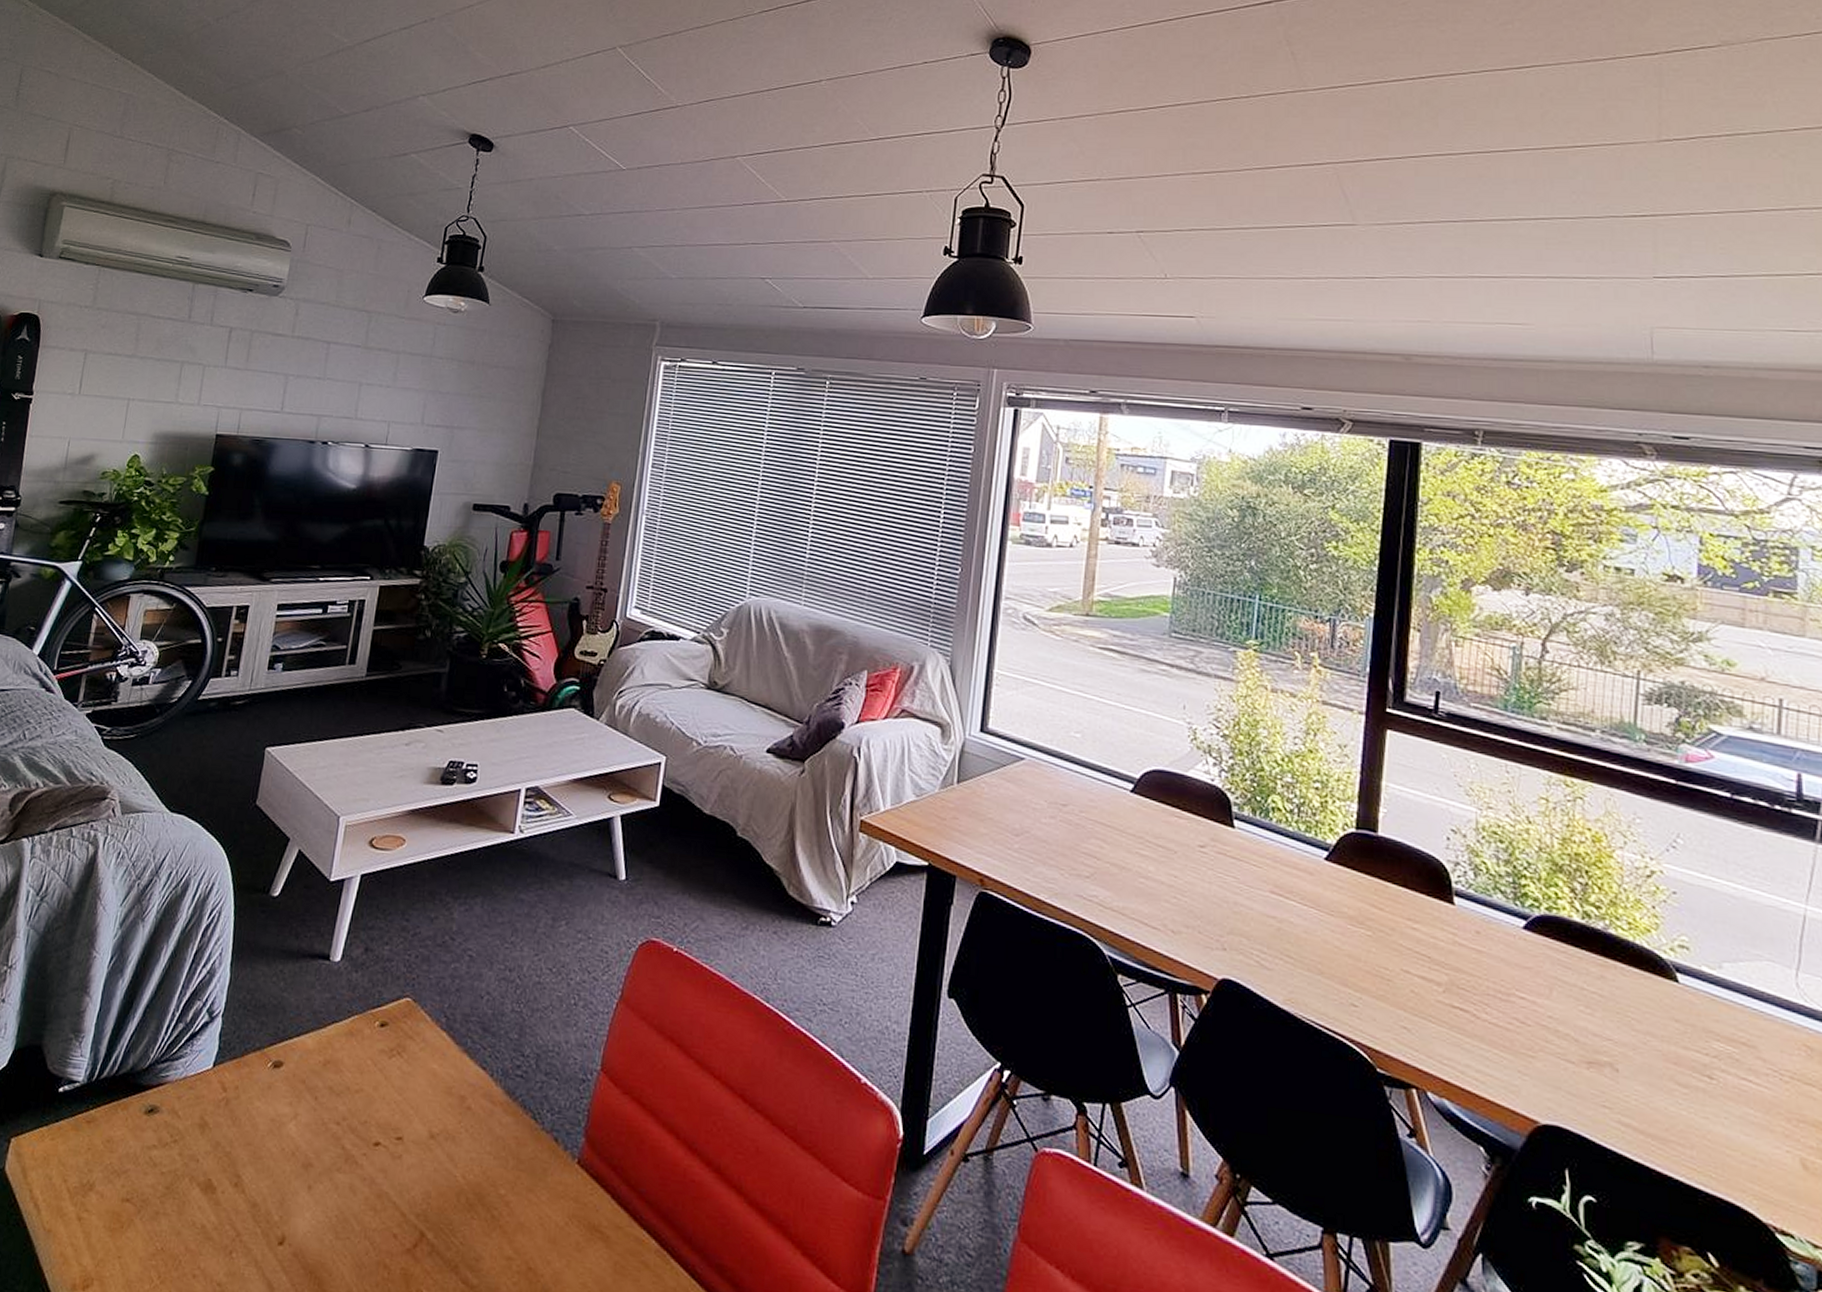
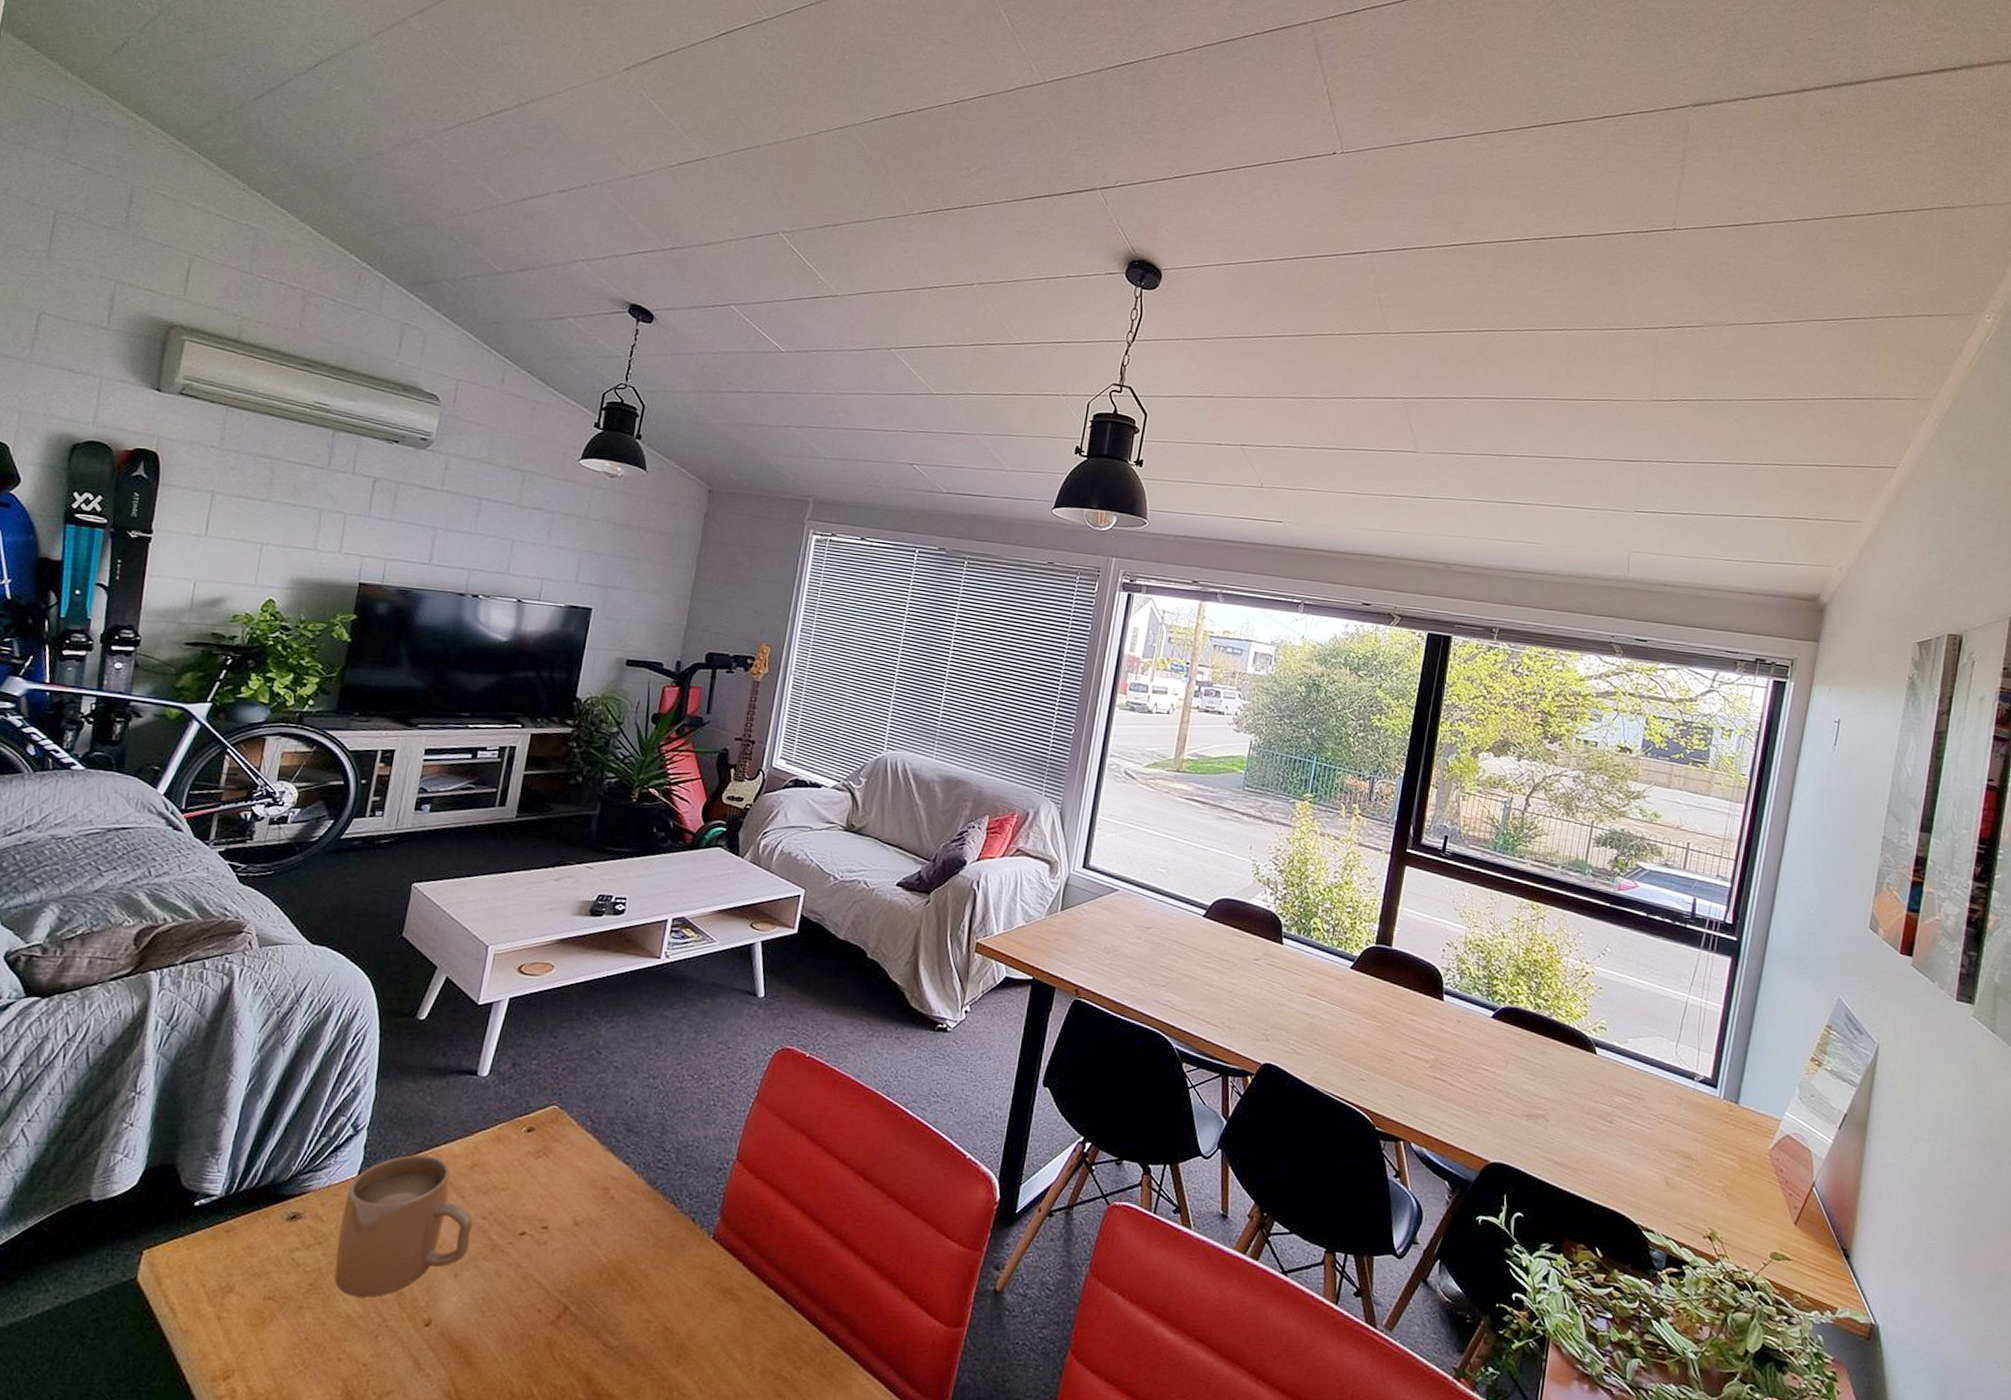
mug: none [190,1047,326,1207] -> present [334,1155,473,1298]

